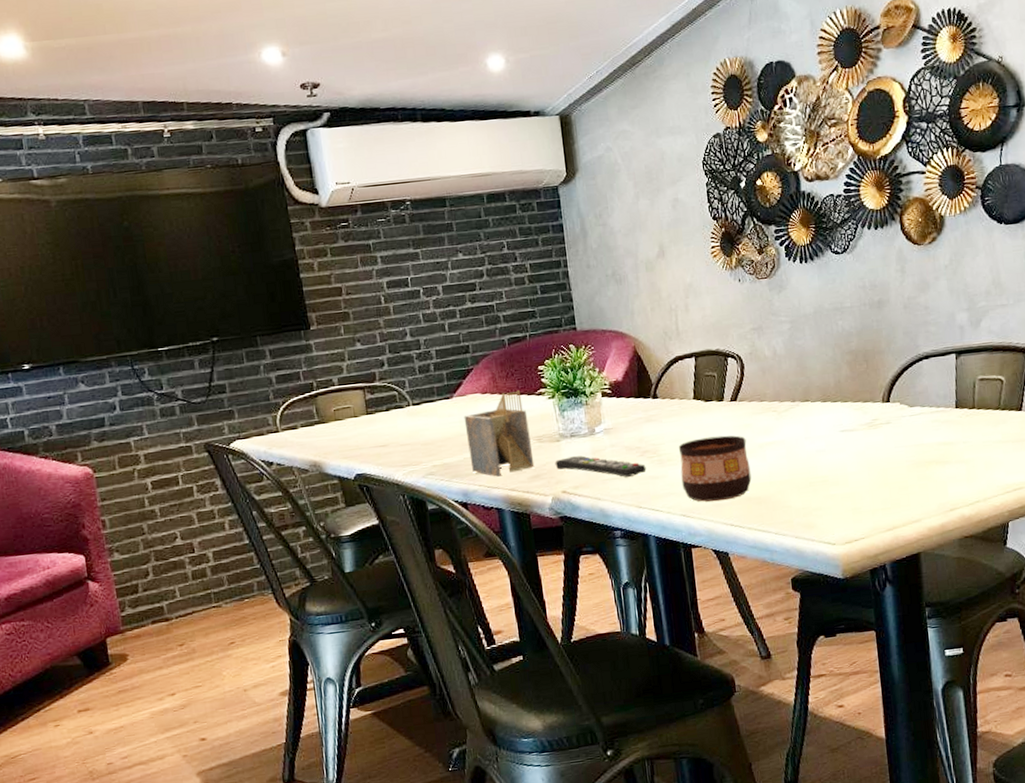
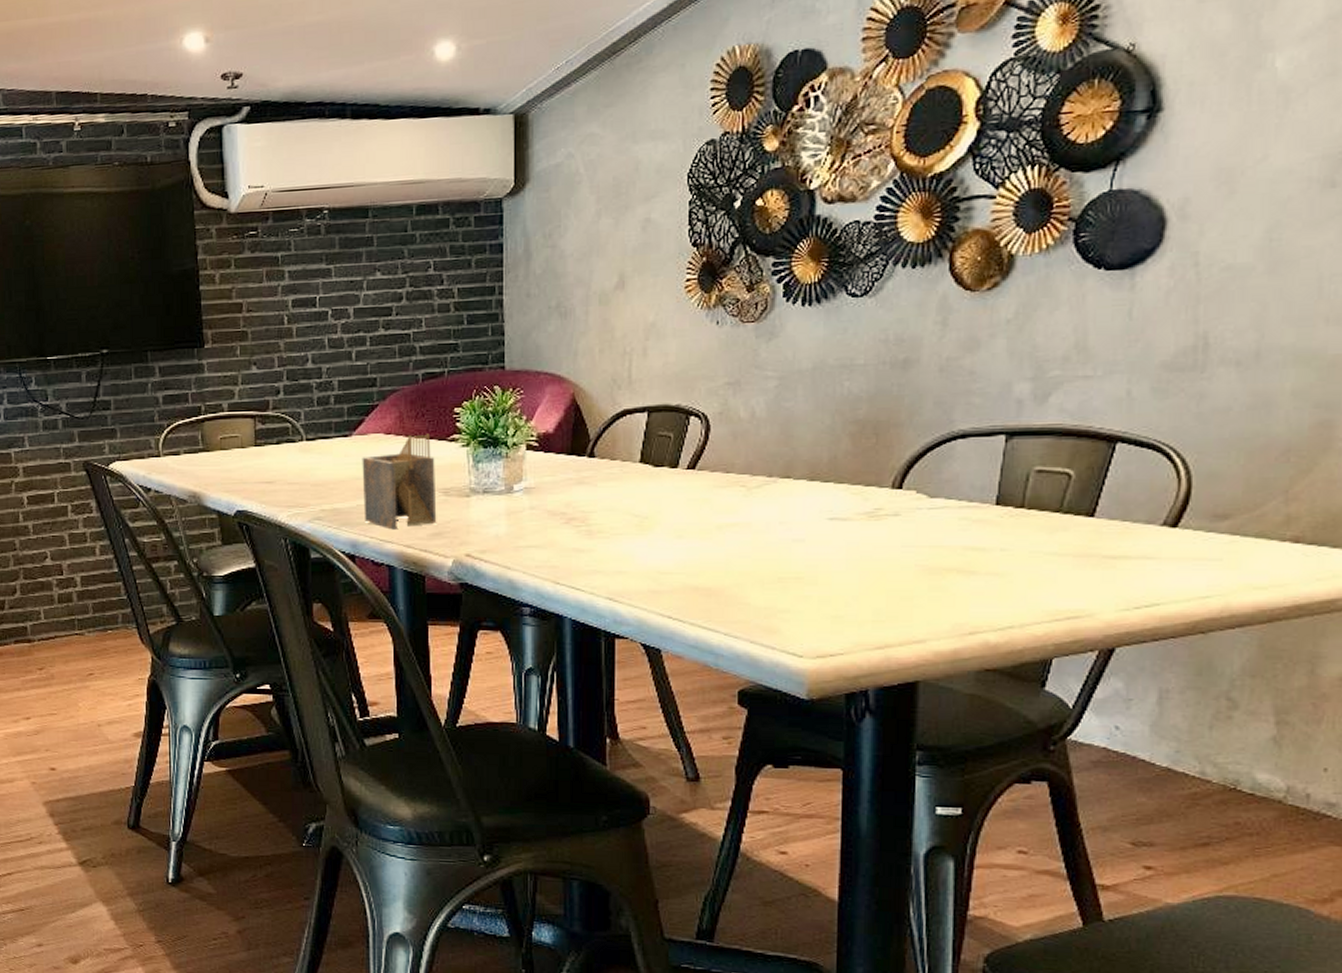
remote control: present [555,455,647,478] -> none [461,516,571,548]
cup: present [678,435,752,502] -> none [613,509,702,587]

